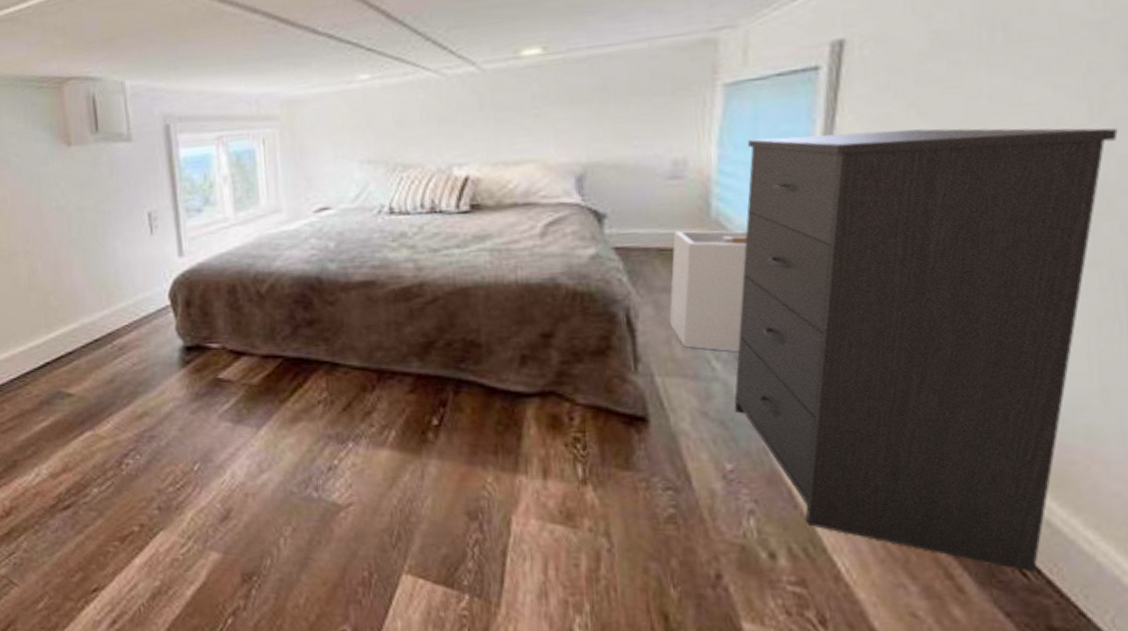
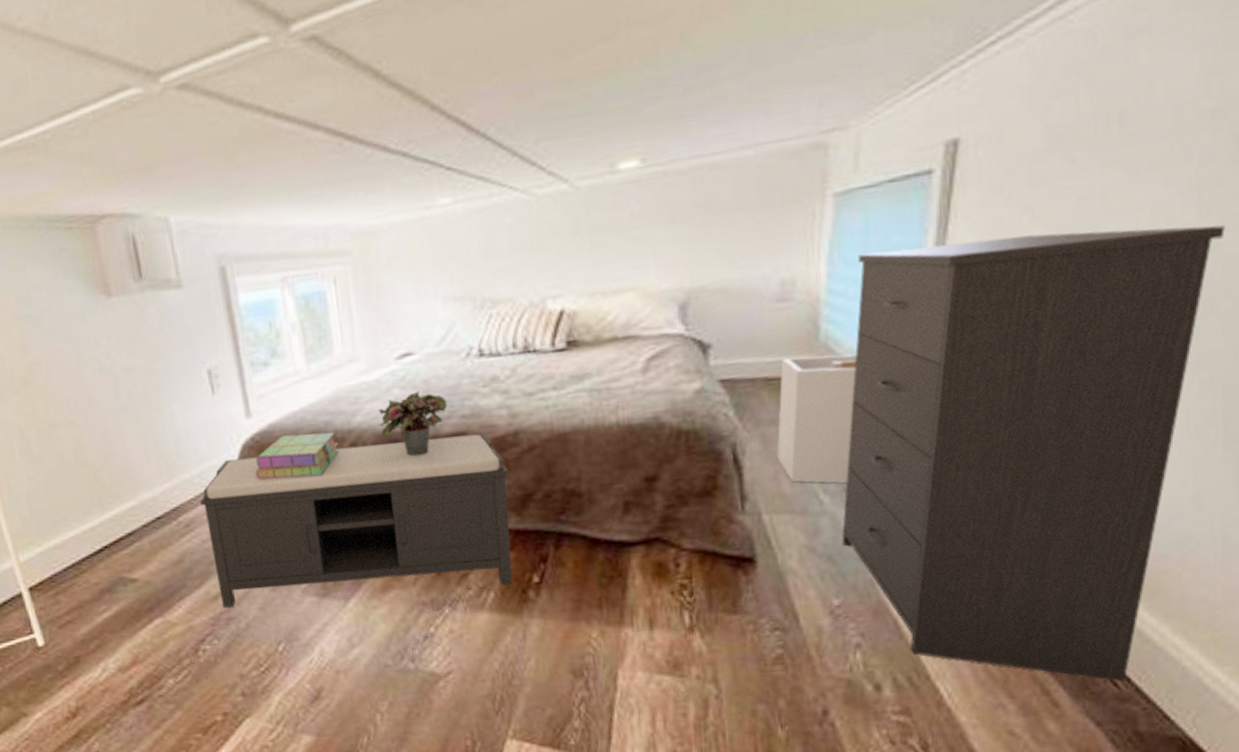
bench: none [133,283,413,426] -> present [200,433,512,608]
stack of books: none [184,273,260,313] -> present [255,431,340,480]
potted plant: none [295,241,359,300] -> present [377,390,448,457]

